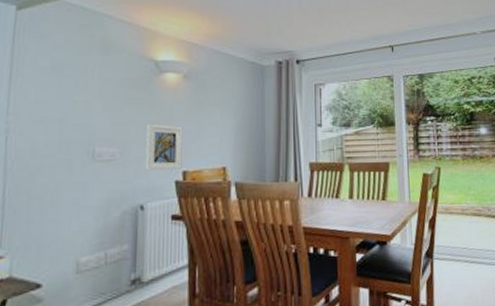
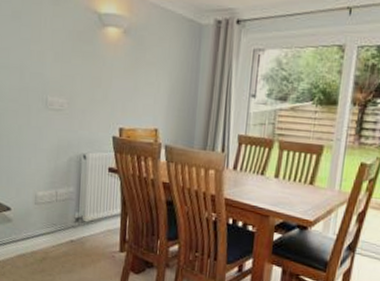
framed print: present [145,124,183,171] -> none [88,78,121,126]

